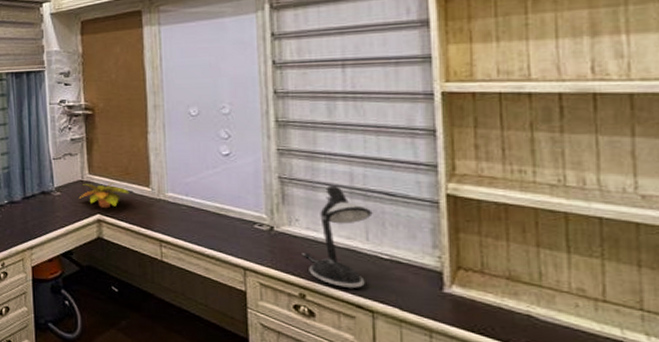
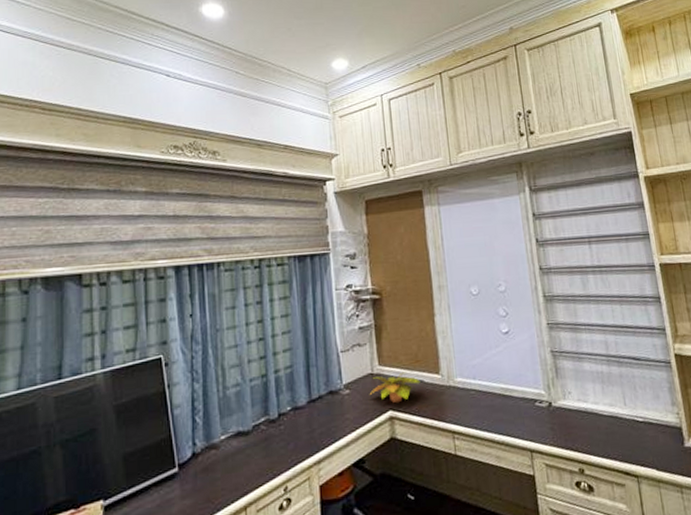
desk lamp: present [302,186,373,288] -> none [577,355,628,456]

